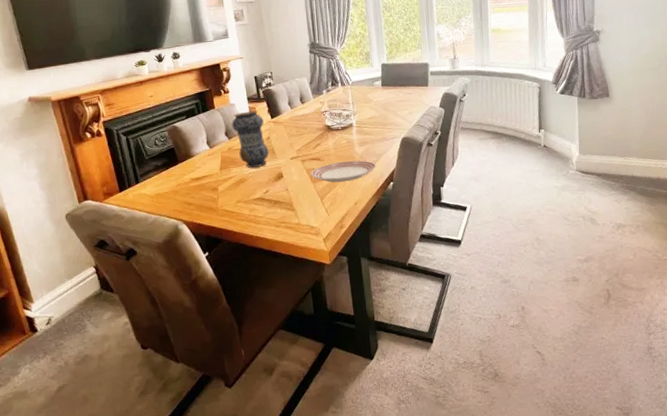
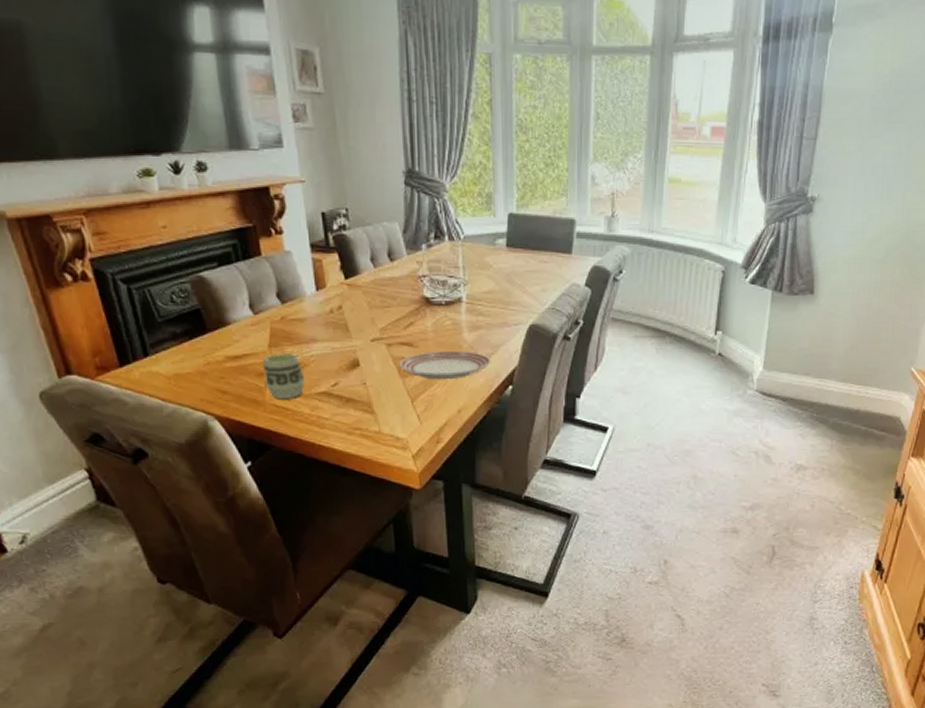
cup: none [216,173,246,206] -> present [263,354,305,400]
vase: present [231,110,269,168] -> none [286,264,341,349]

